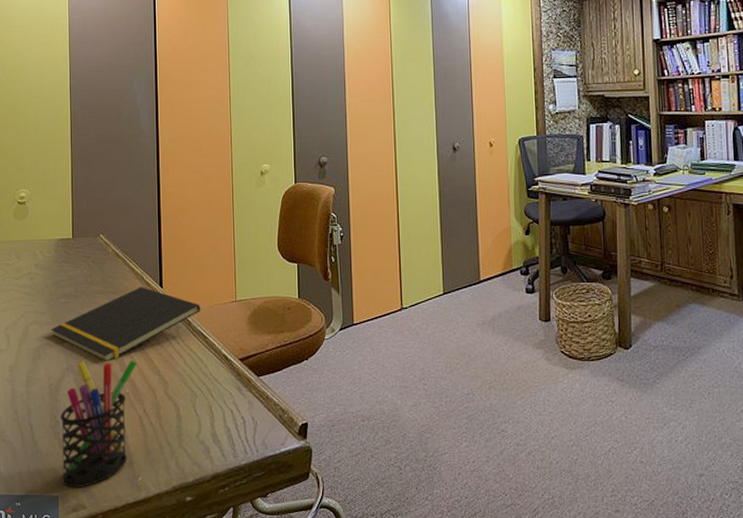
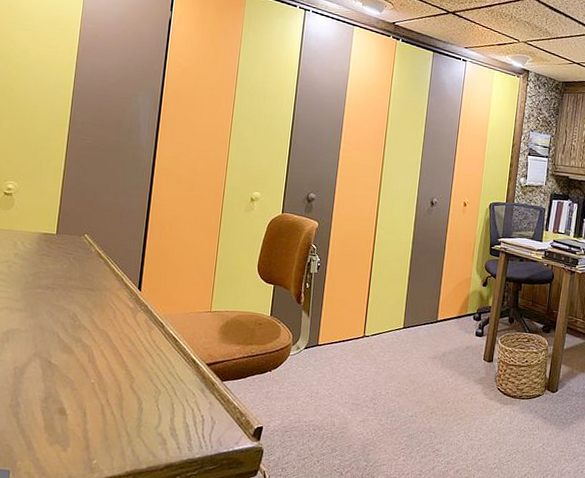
notepad: present [51,286,201,362] -> none [23,287,176,353]
pen holder: present [60,360,138,488] -> none [15,349,107,465]

